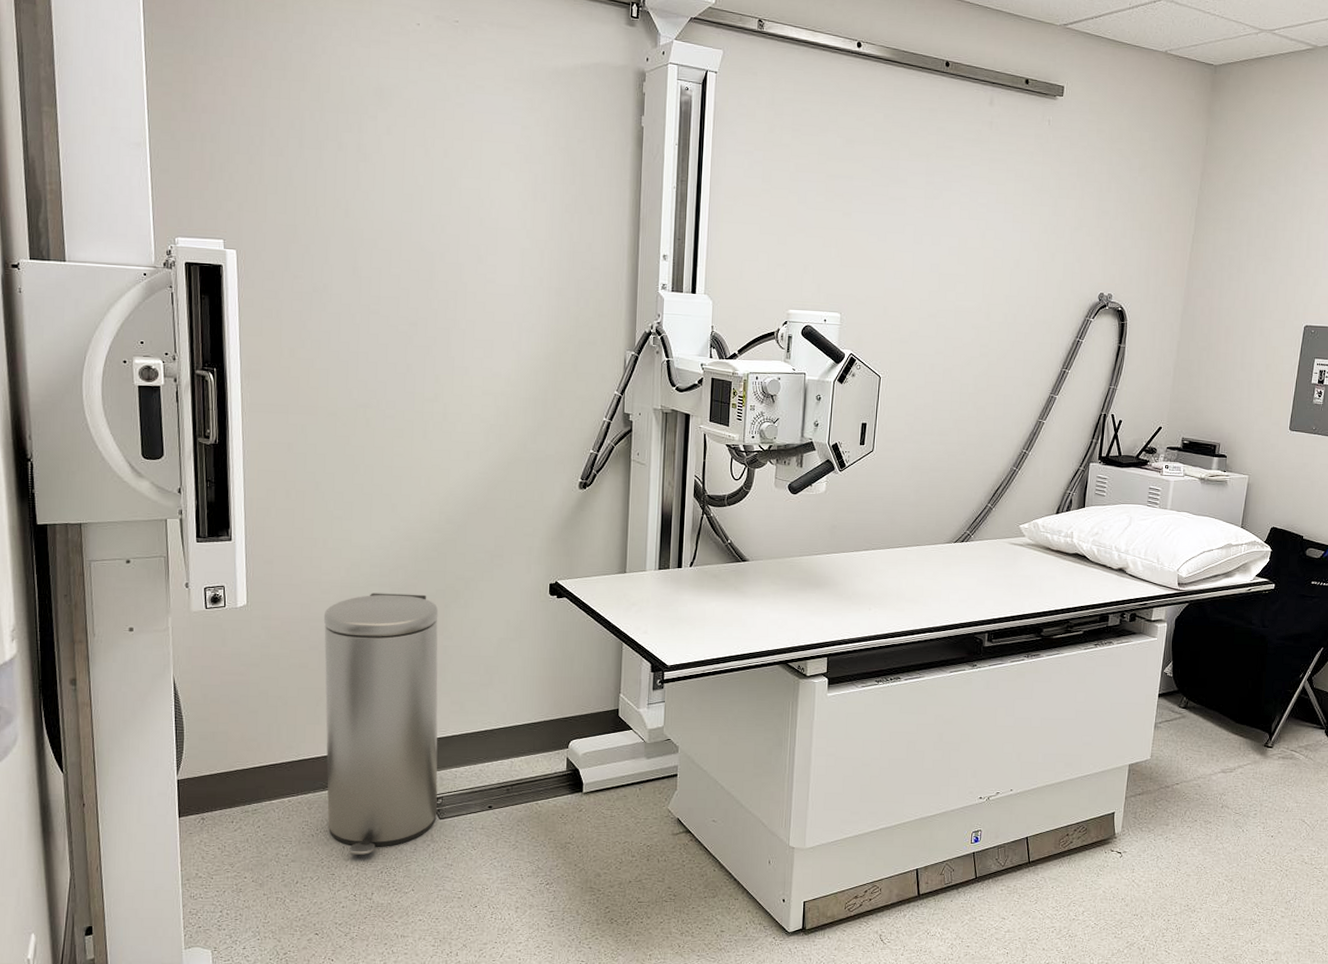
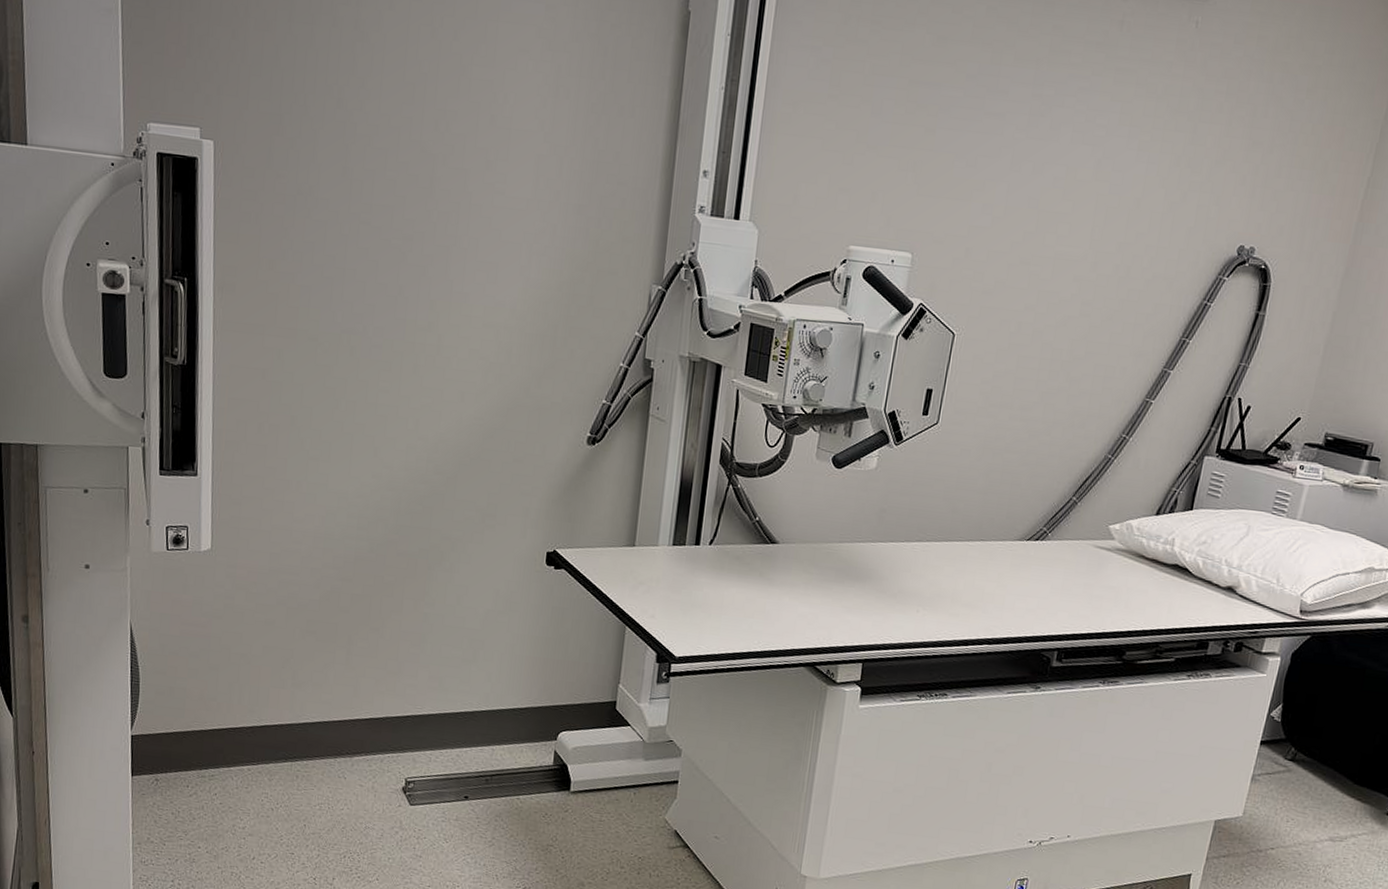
pedal bin: present [323,593,439,855] -> none [289,546,421,836]

